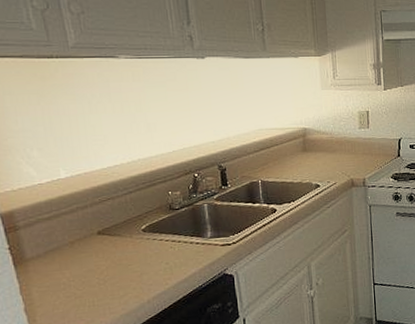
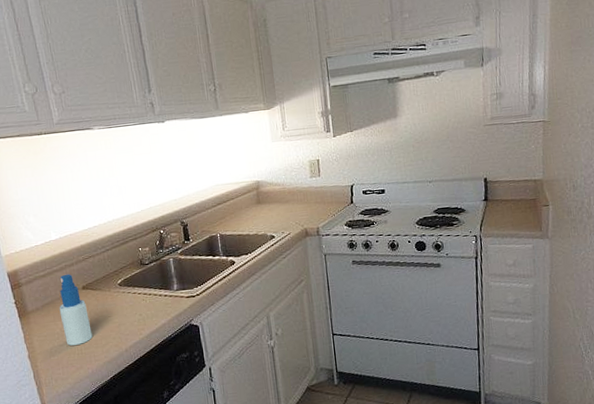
spray bottle: none [67,217,108,297] -> present [59,274,93,346]

